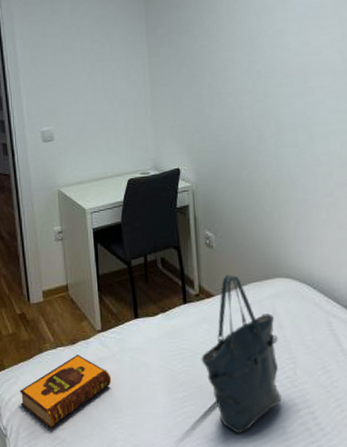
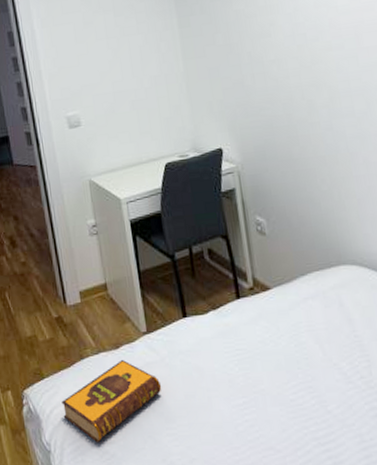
tote bag: present [201,274,282,434] -> none [260,263,357,444]

